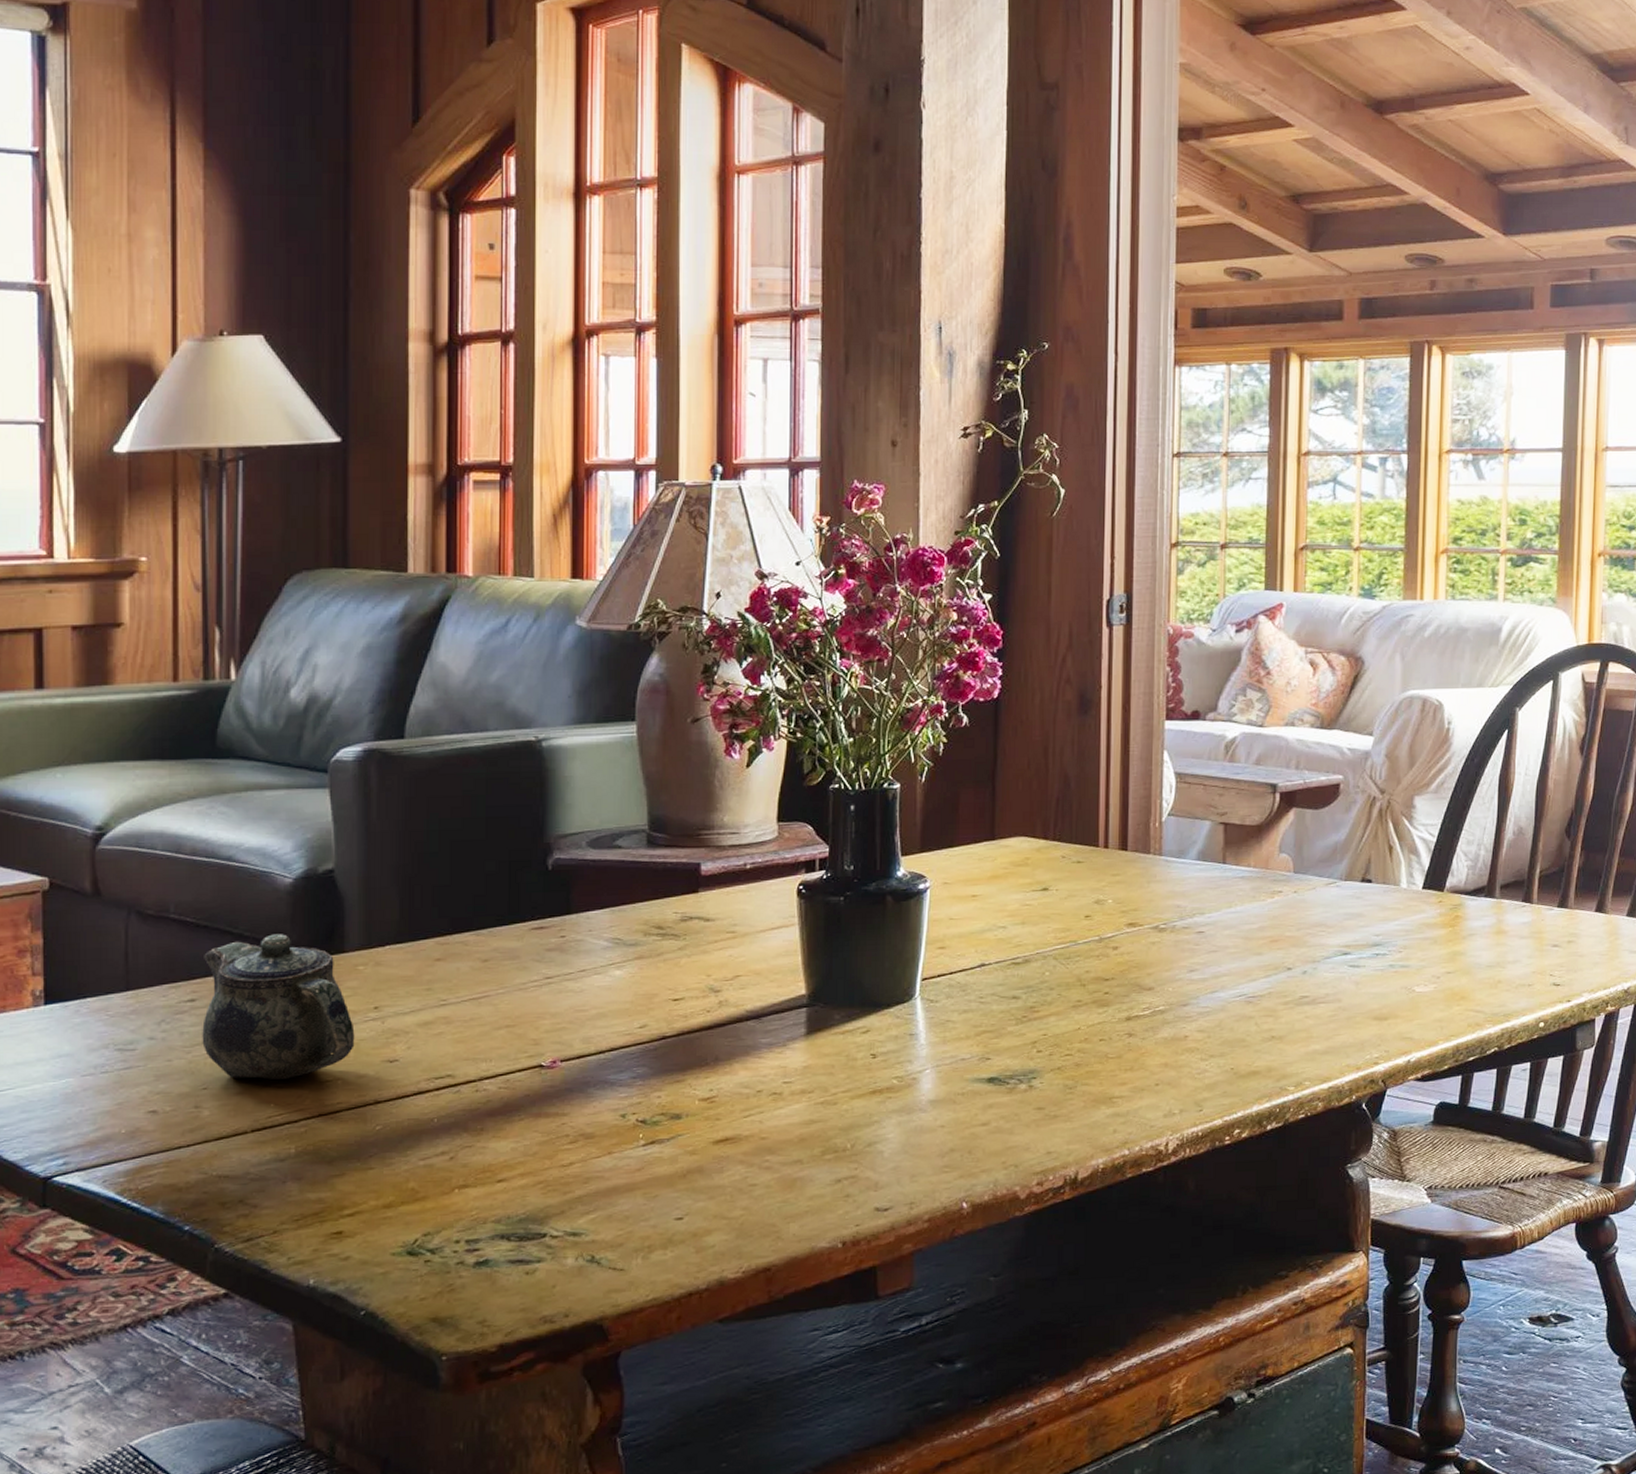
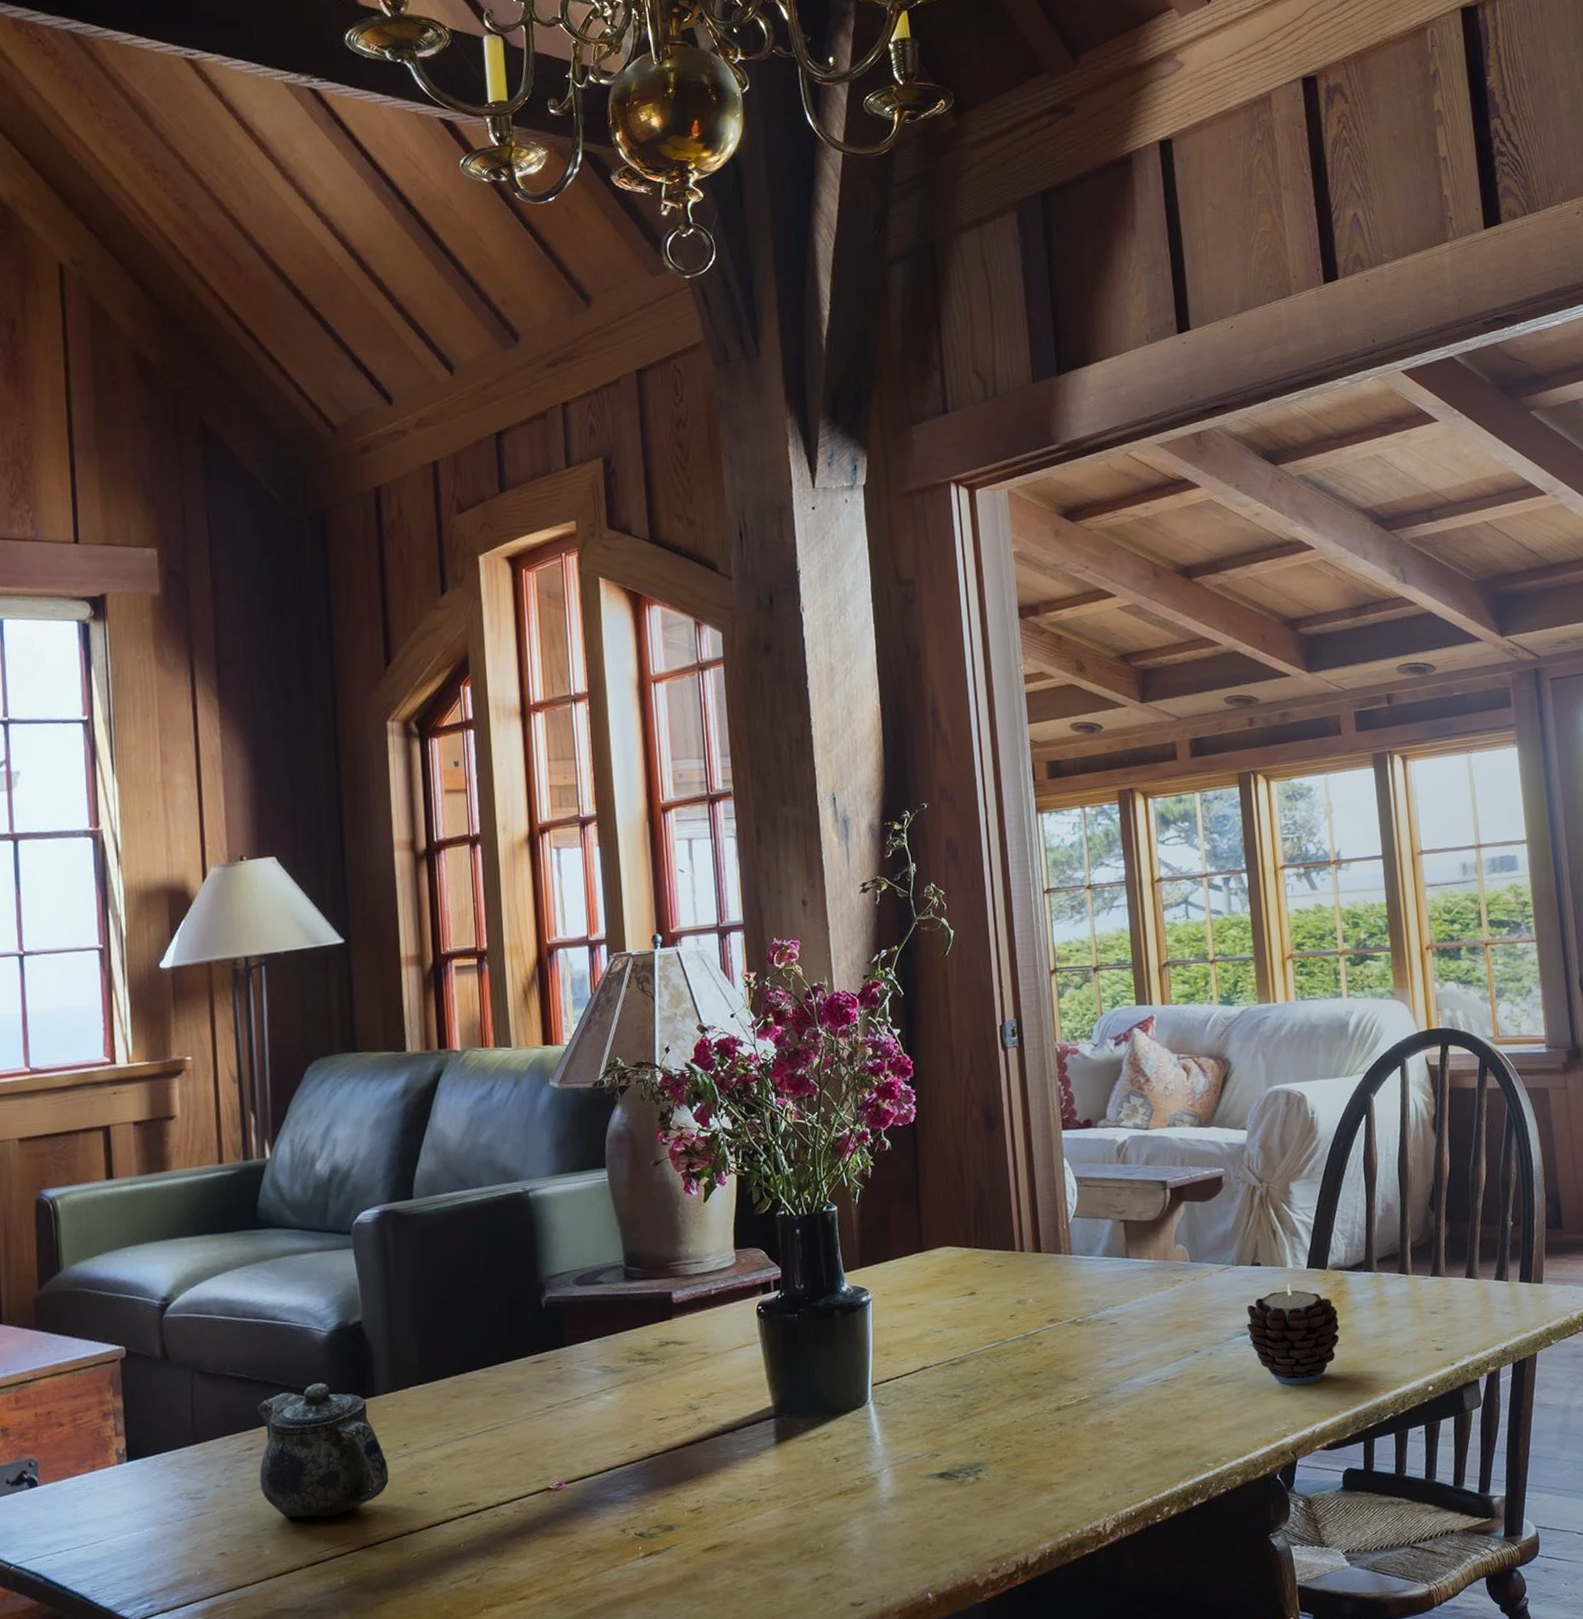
candle: none [1348,903,1450,1011] -> present [1246,1283,1339,1385]

